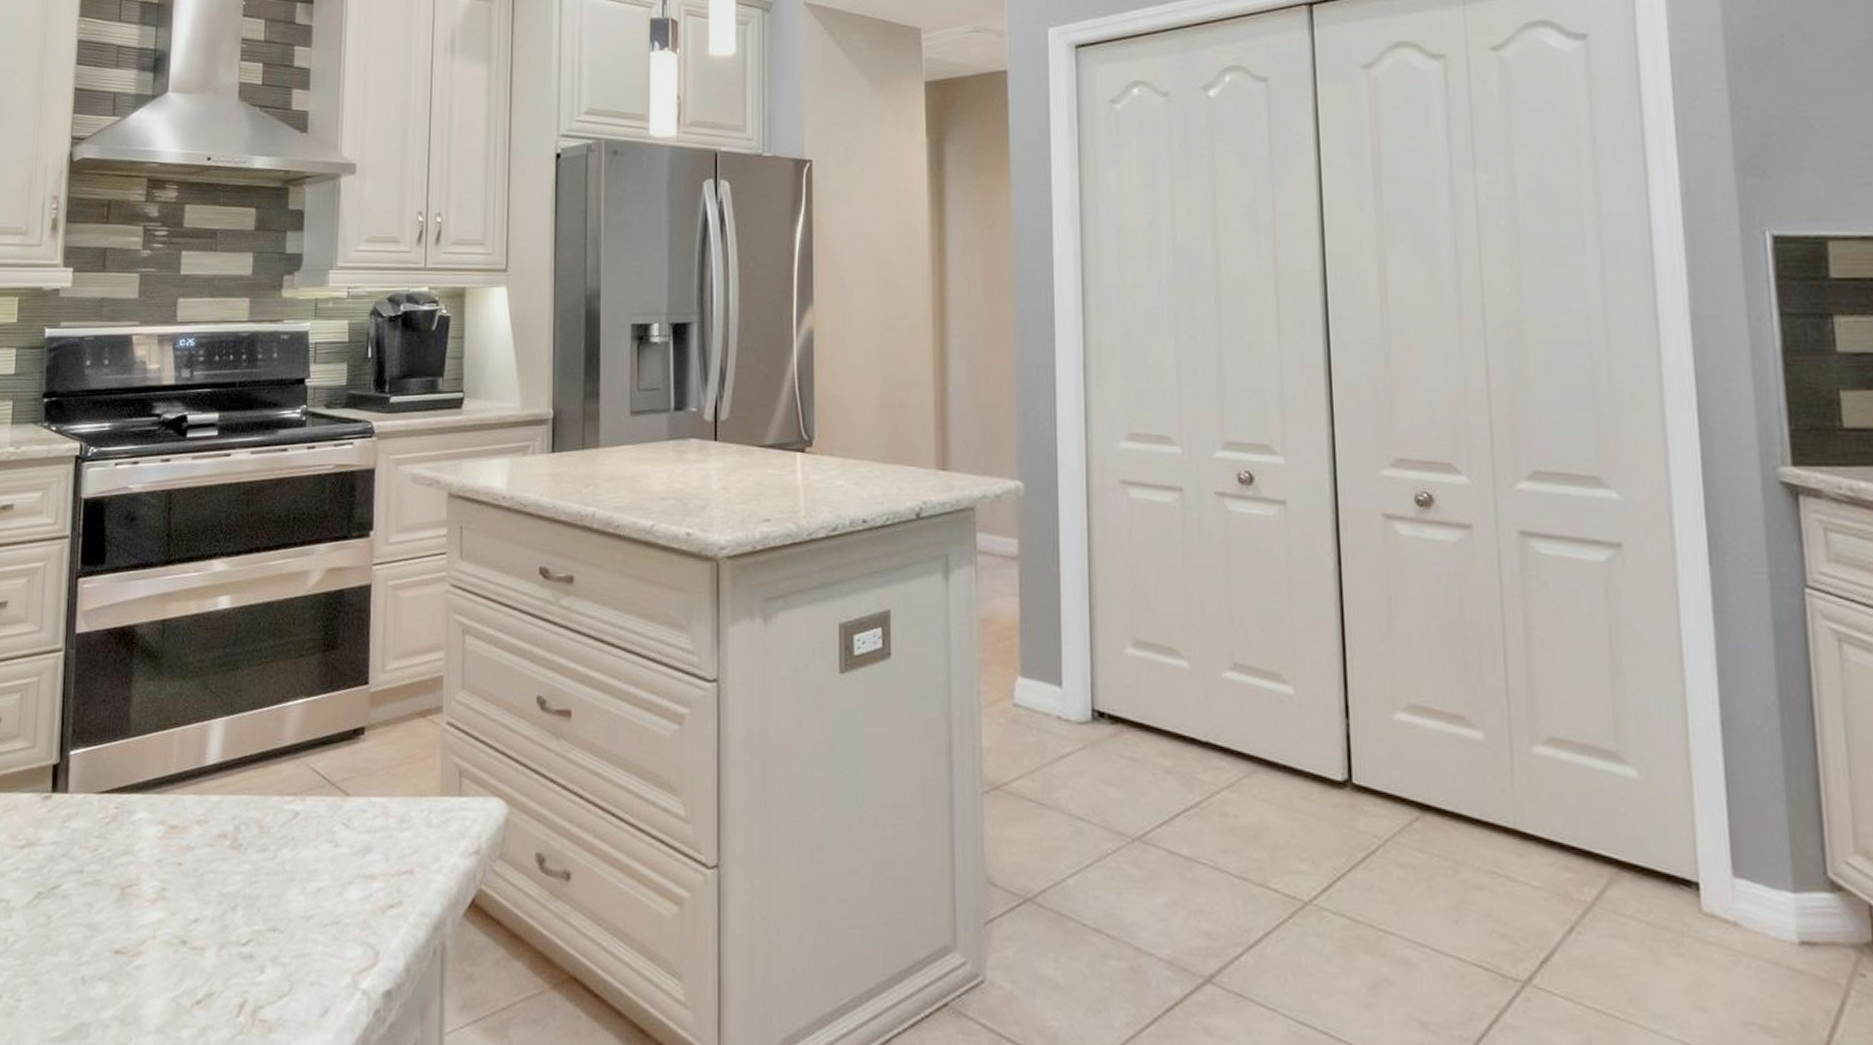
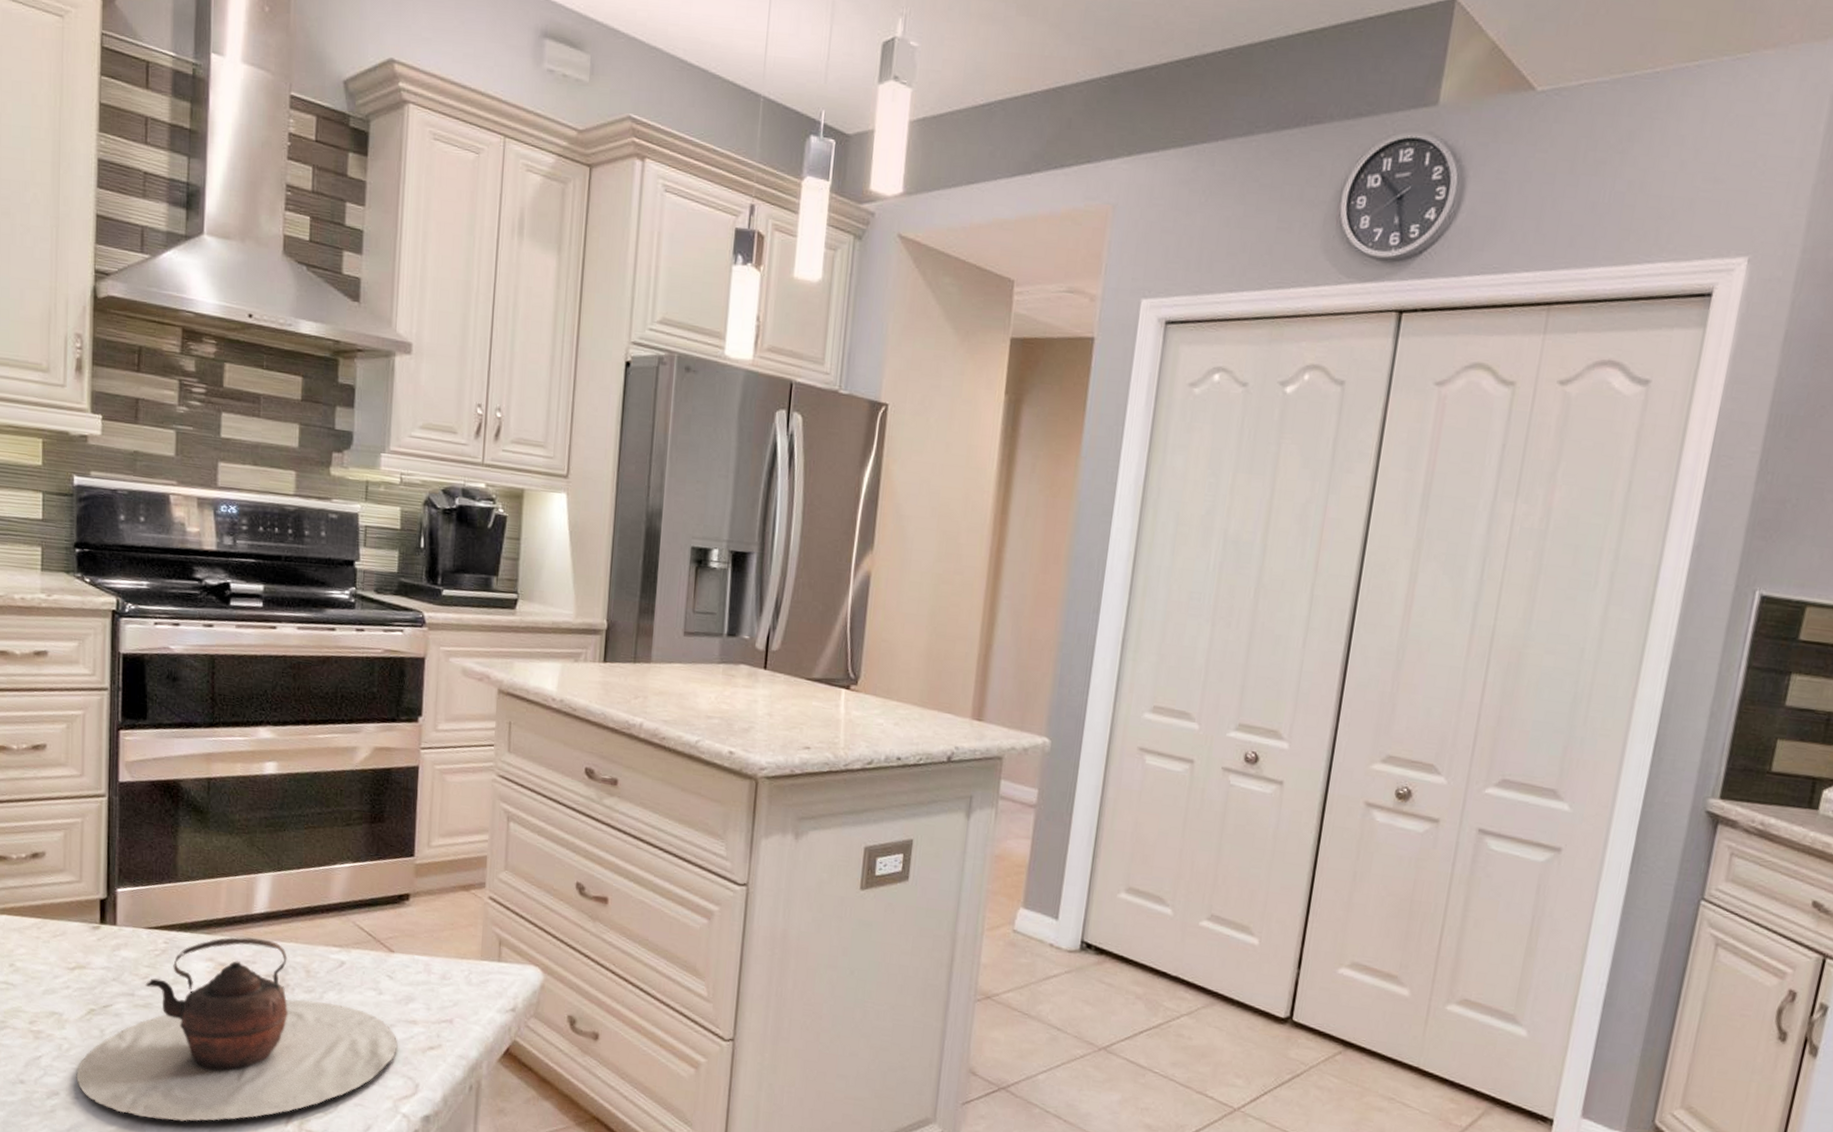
teapot: none [20,793,356,1020] -> present [76,936,398,1122]

